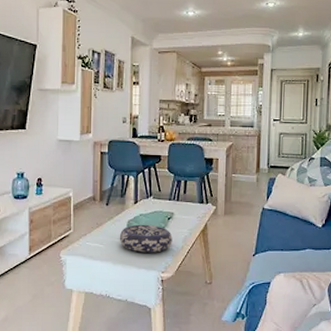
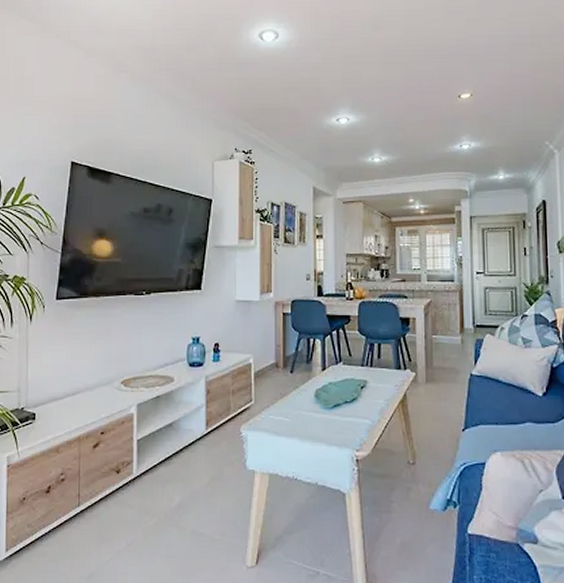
decorative bowl: present [119,224,173,253] -> none [306,394,367,427]

